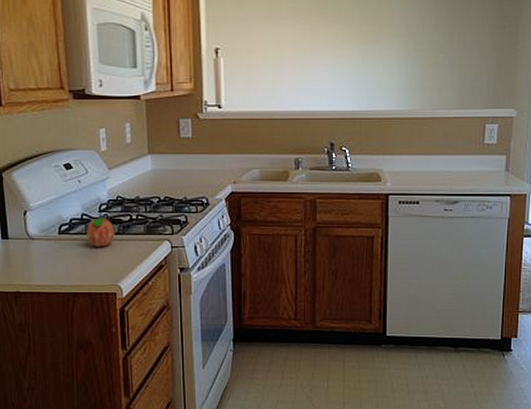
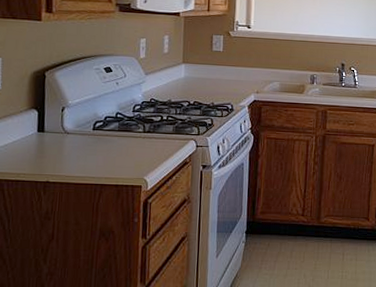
fruit: present [86,215,115,247] -> none [119,114,146,143]

